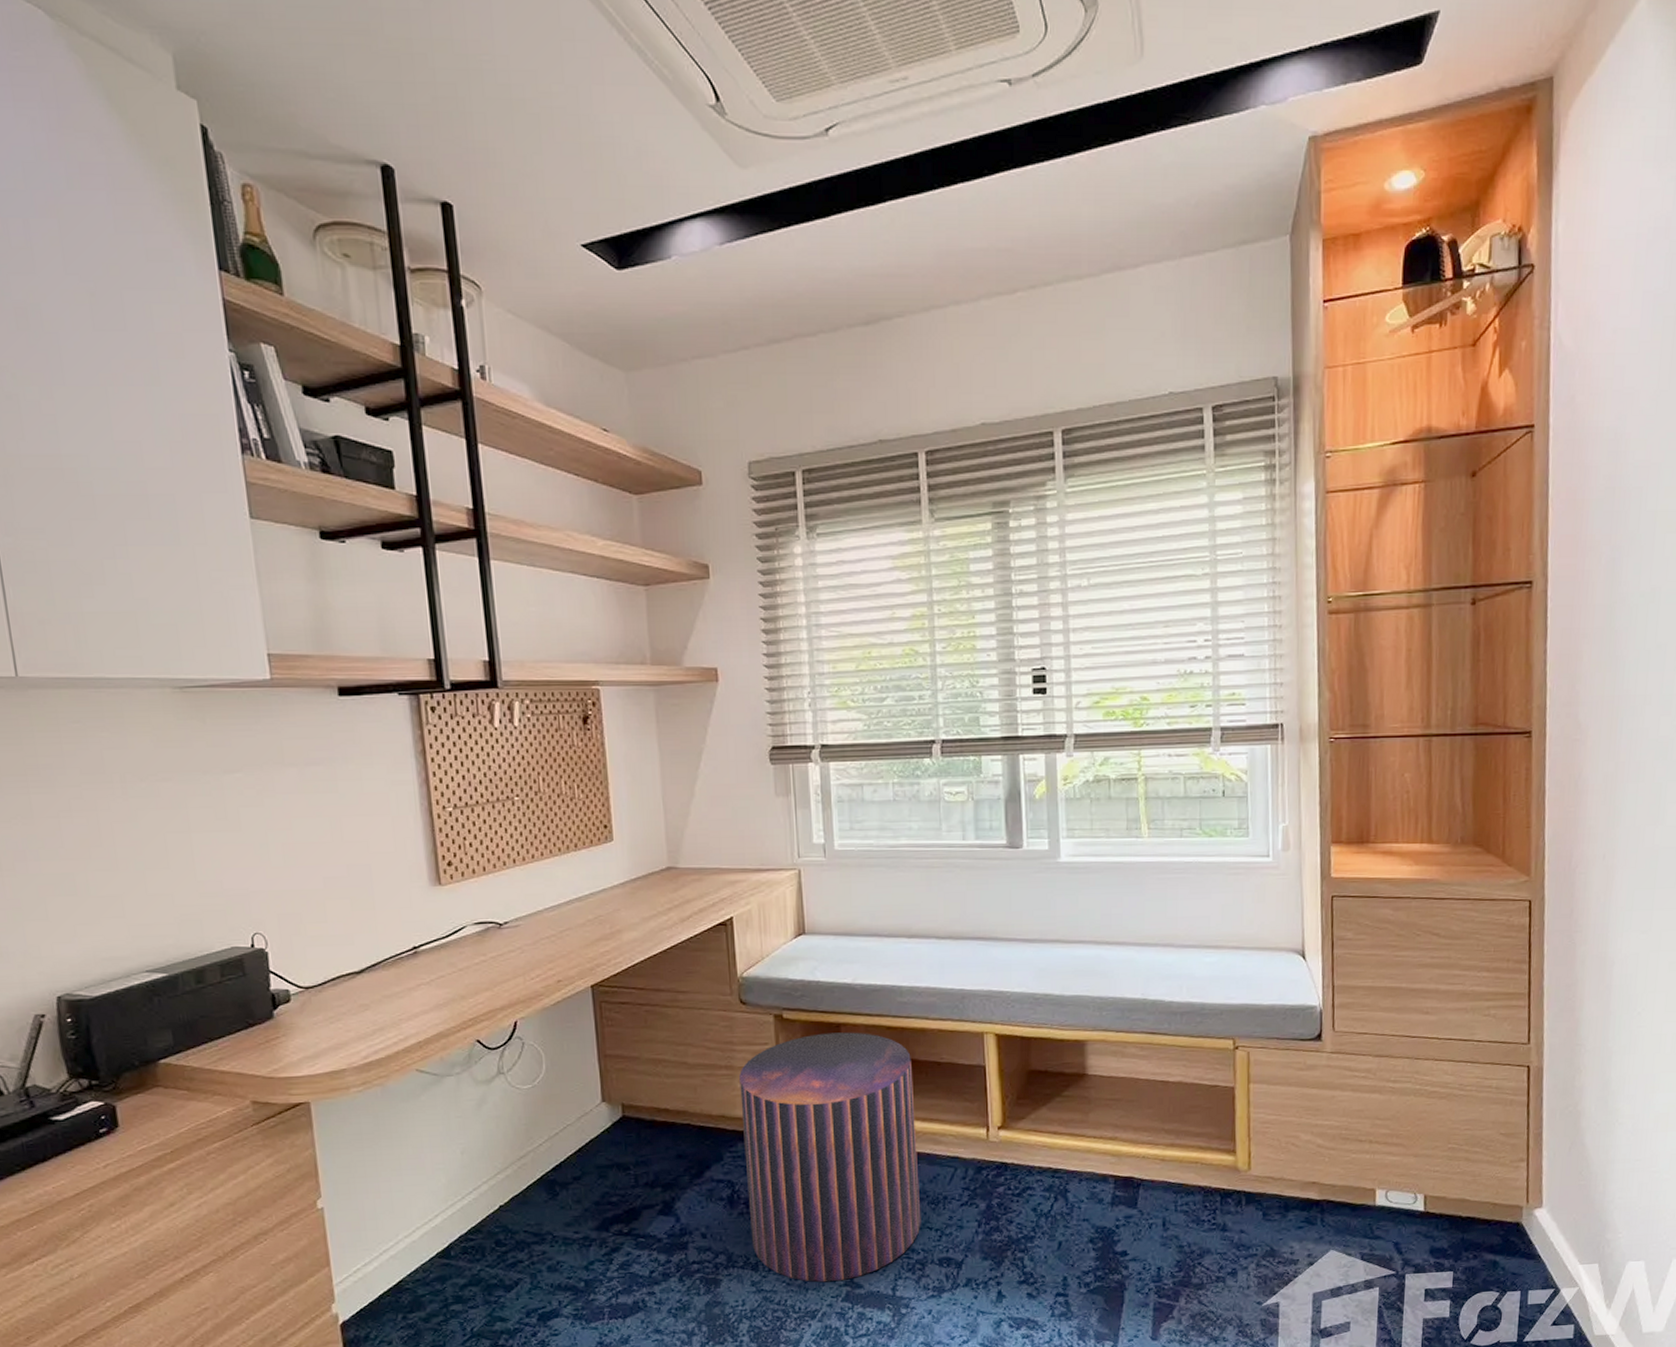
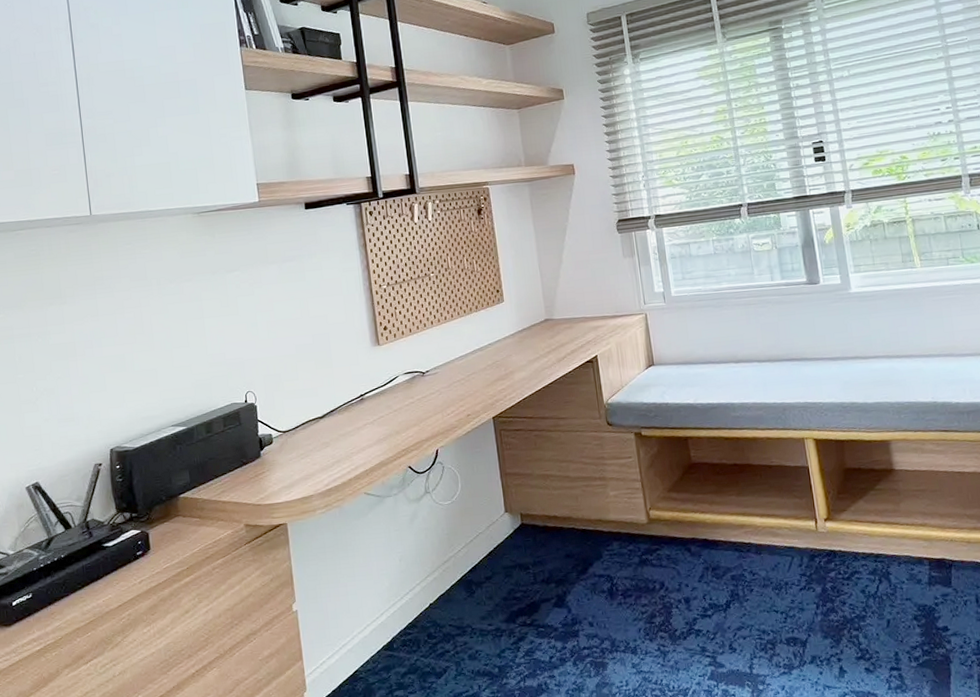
pouf: present [739,1032,921,1282] -> none [611,443,769,663]

